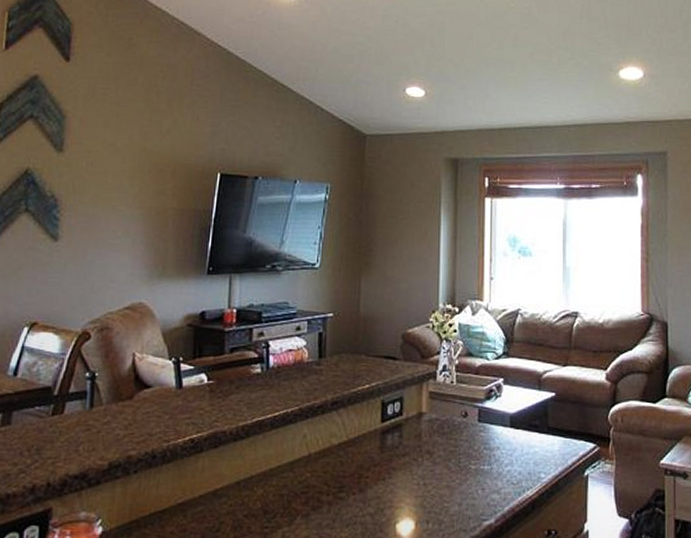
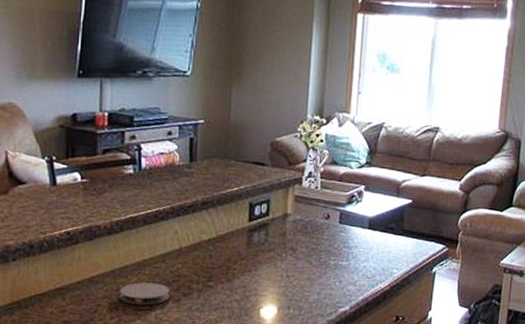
coaster: none [244,495,298,522] -> present [119,282,170,306]

